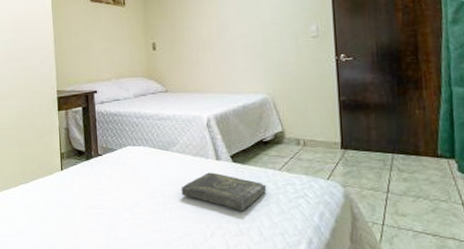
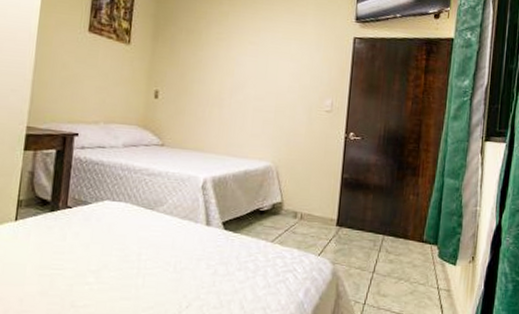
book: present [181,172,267,212] -> none [160,238,256,283]

